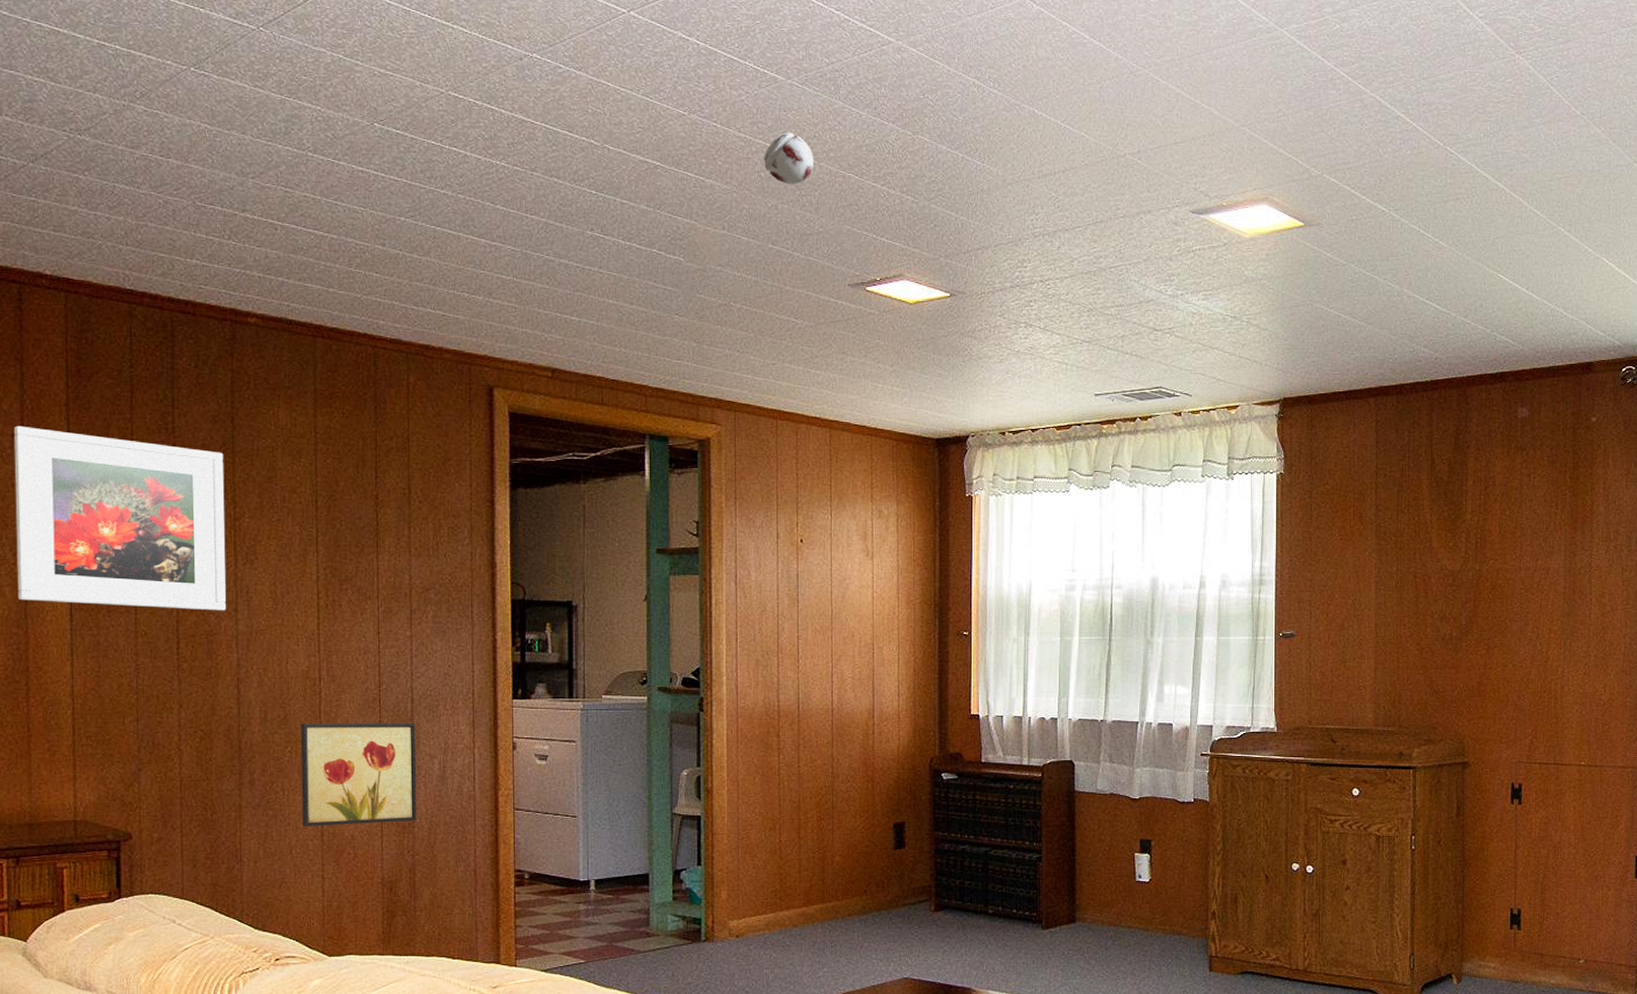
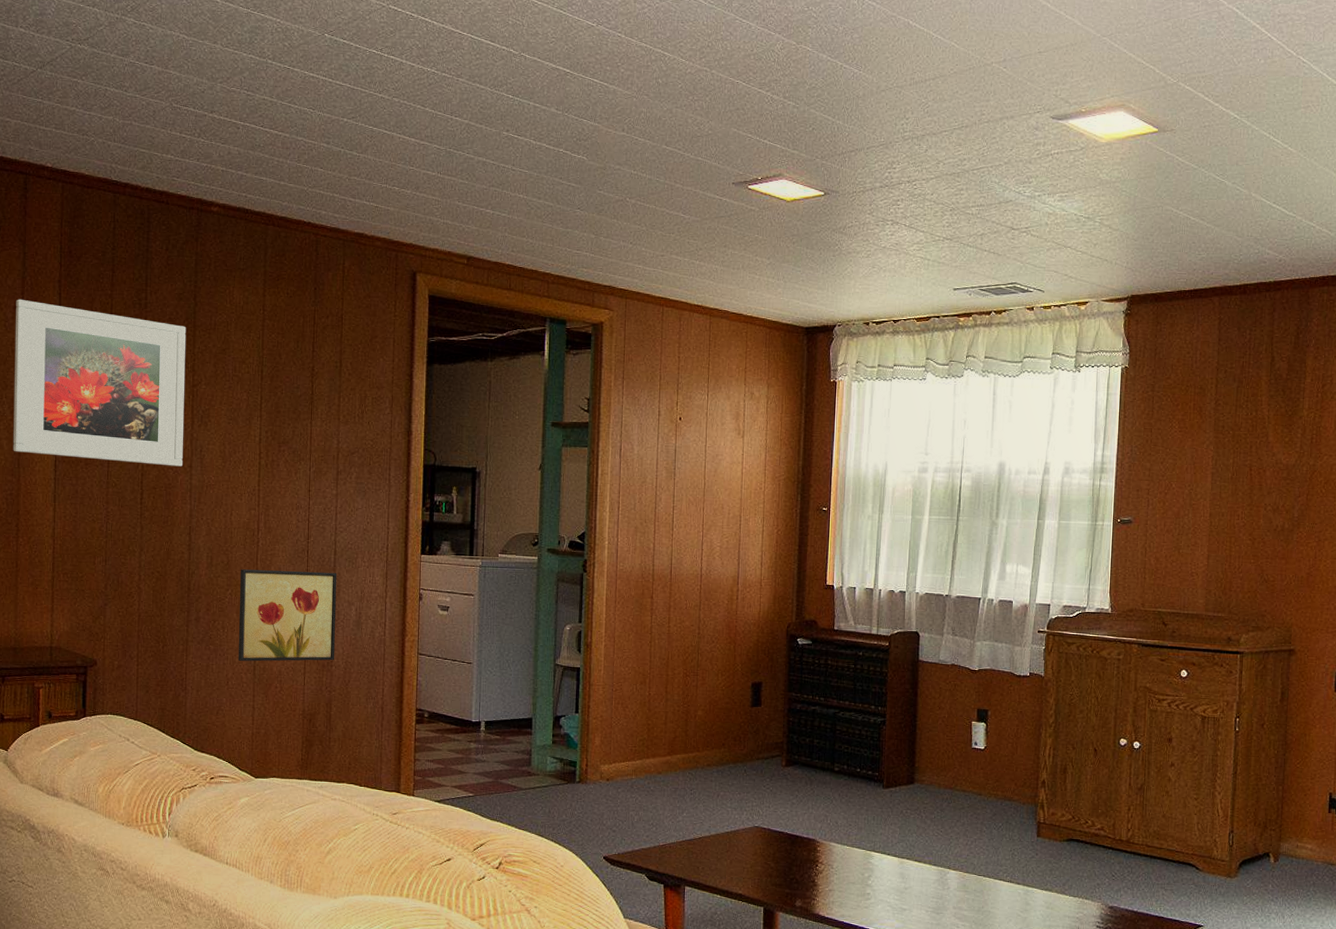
smoke detector: present [764,132,814,184] -> none [662,42,706,90]

